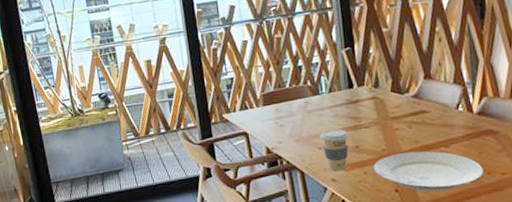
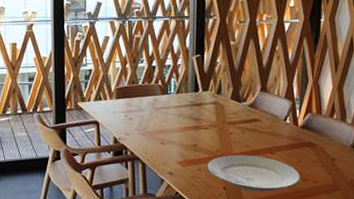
coffee cup: present [320,129,350,172] -> none [164,127,190,166]

